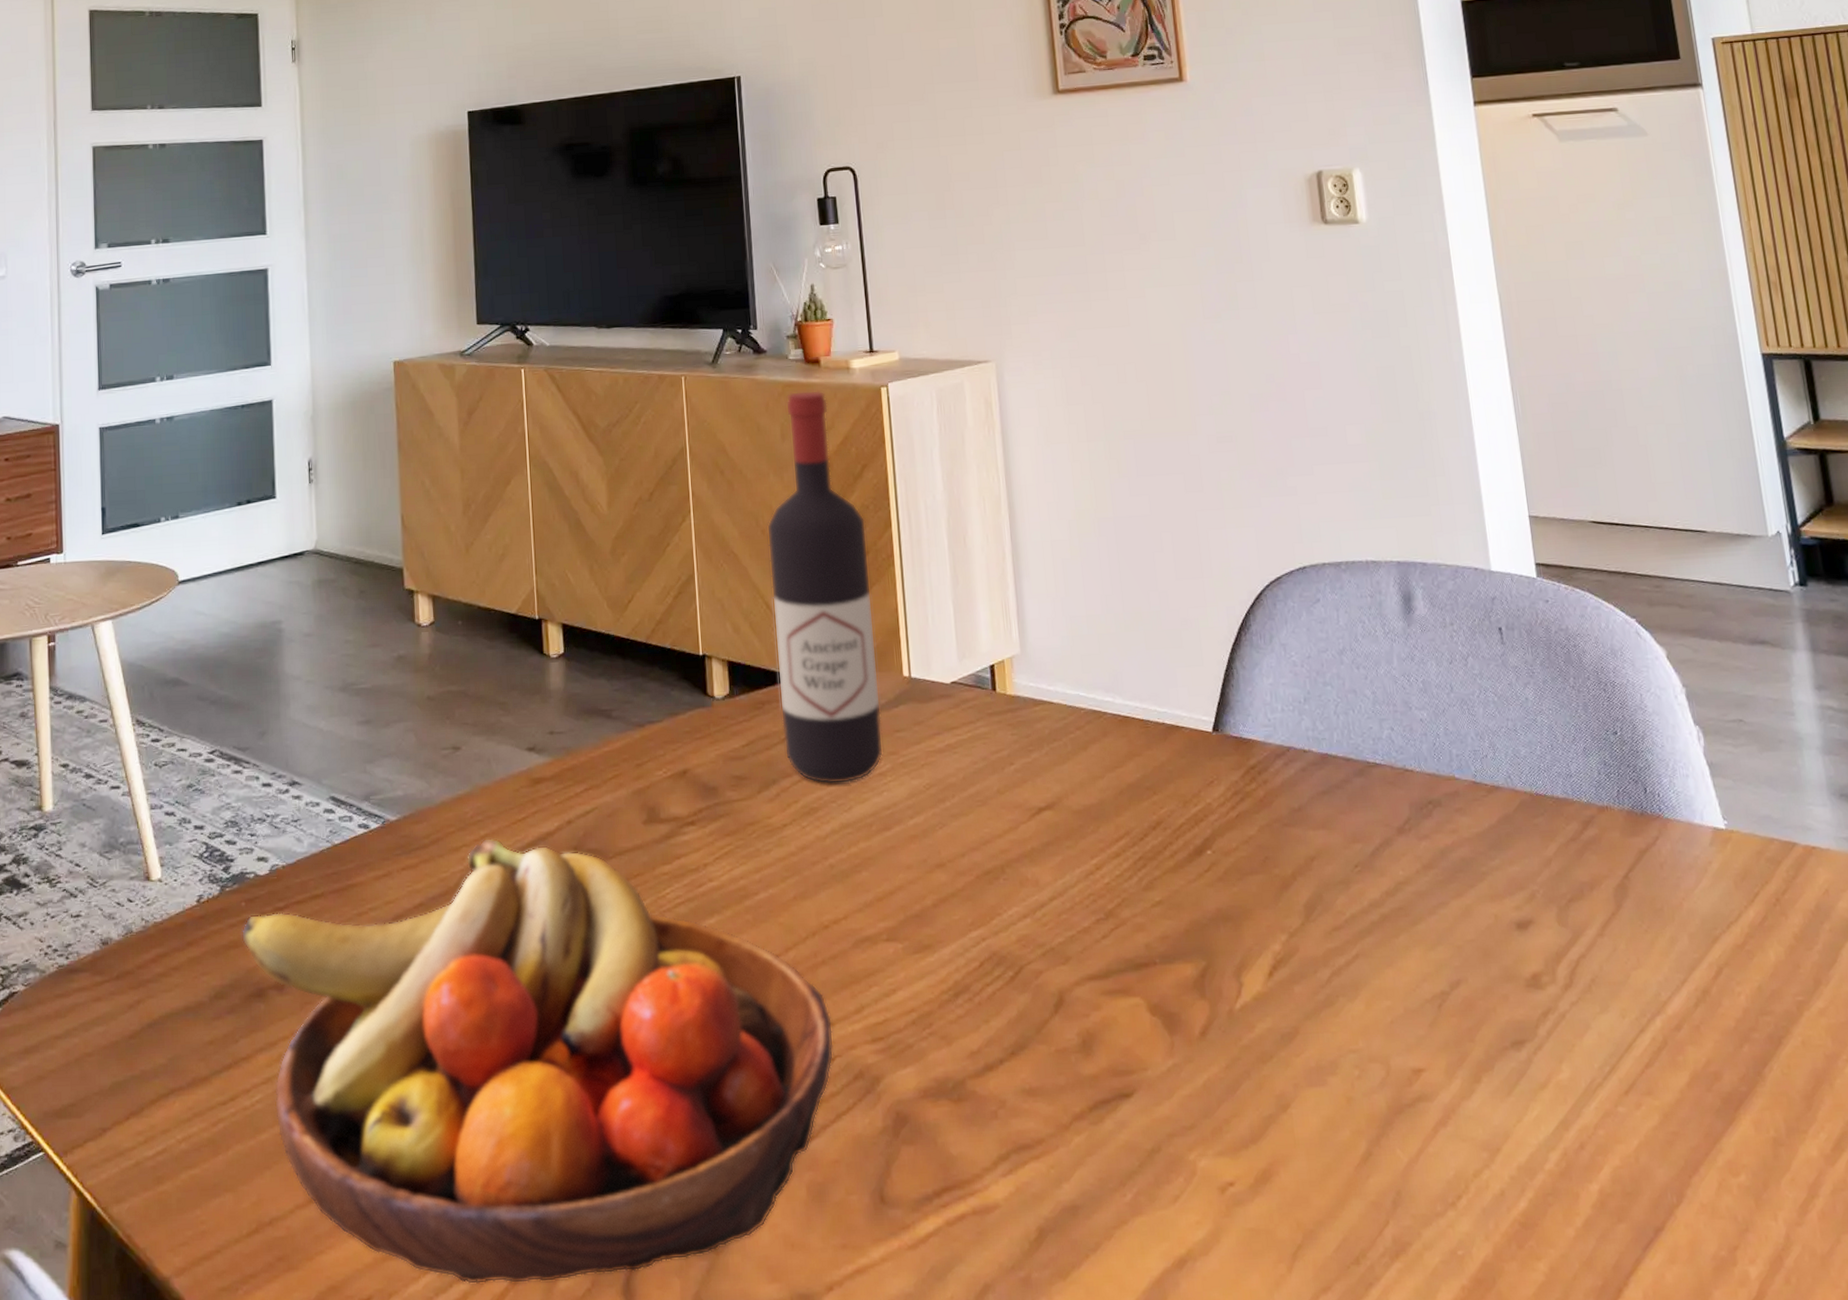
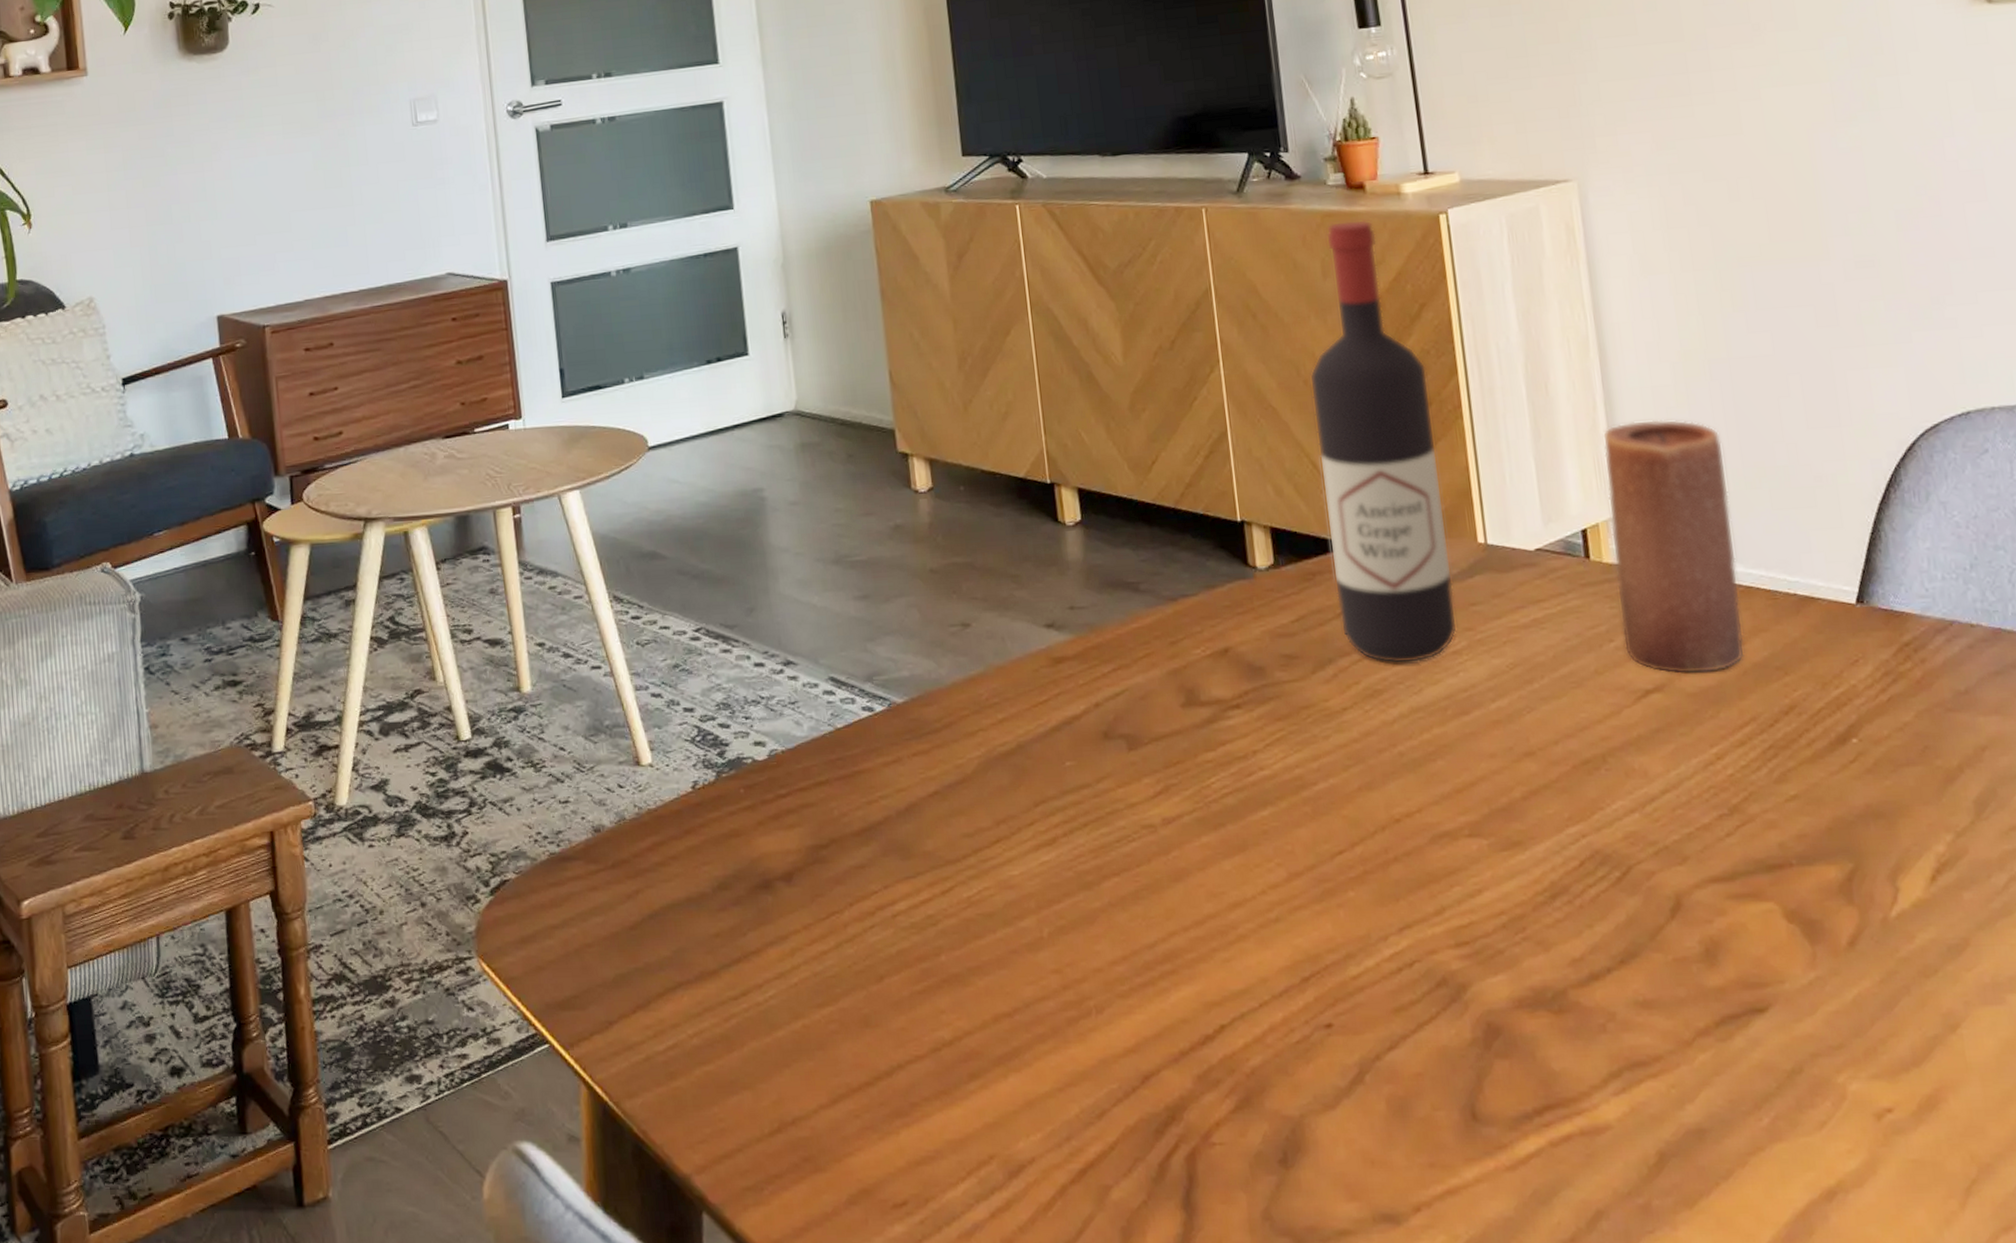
fruit bowl: present [241,838,834,1284] -> none [742,722,1412,1194]
candle: none [1009,569,1122,794] -> present [1602,419,1745,675]

